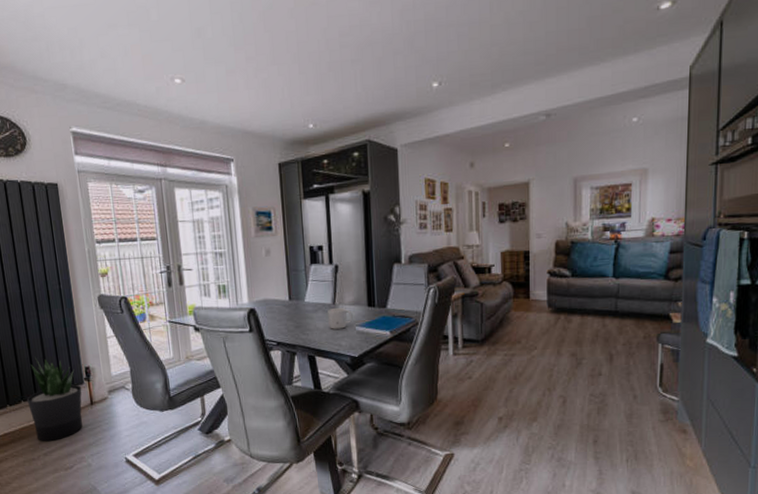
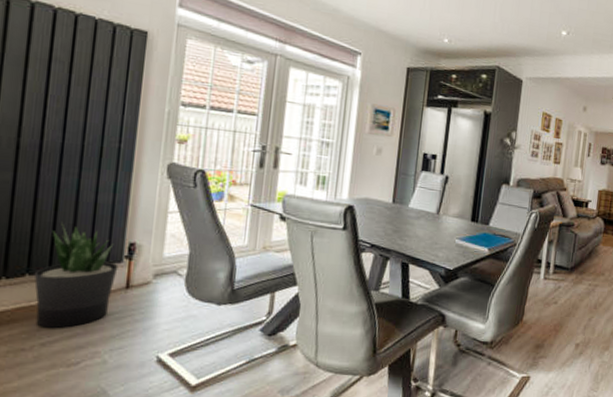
mug: present [328,307,353,329] -> none [428,217,455,240]

